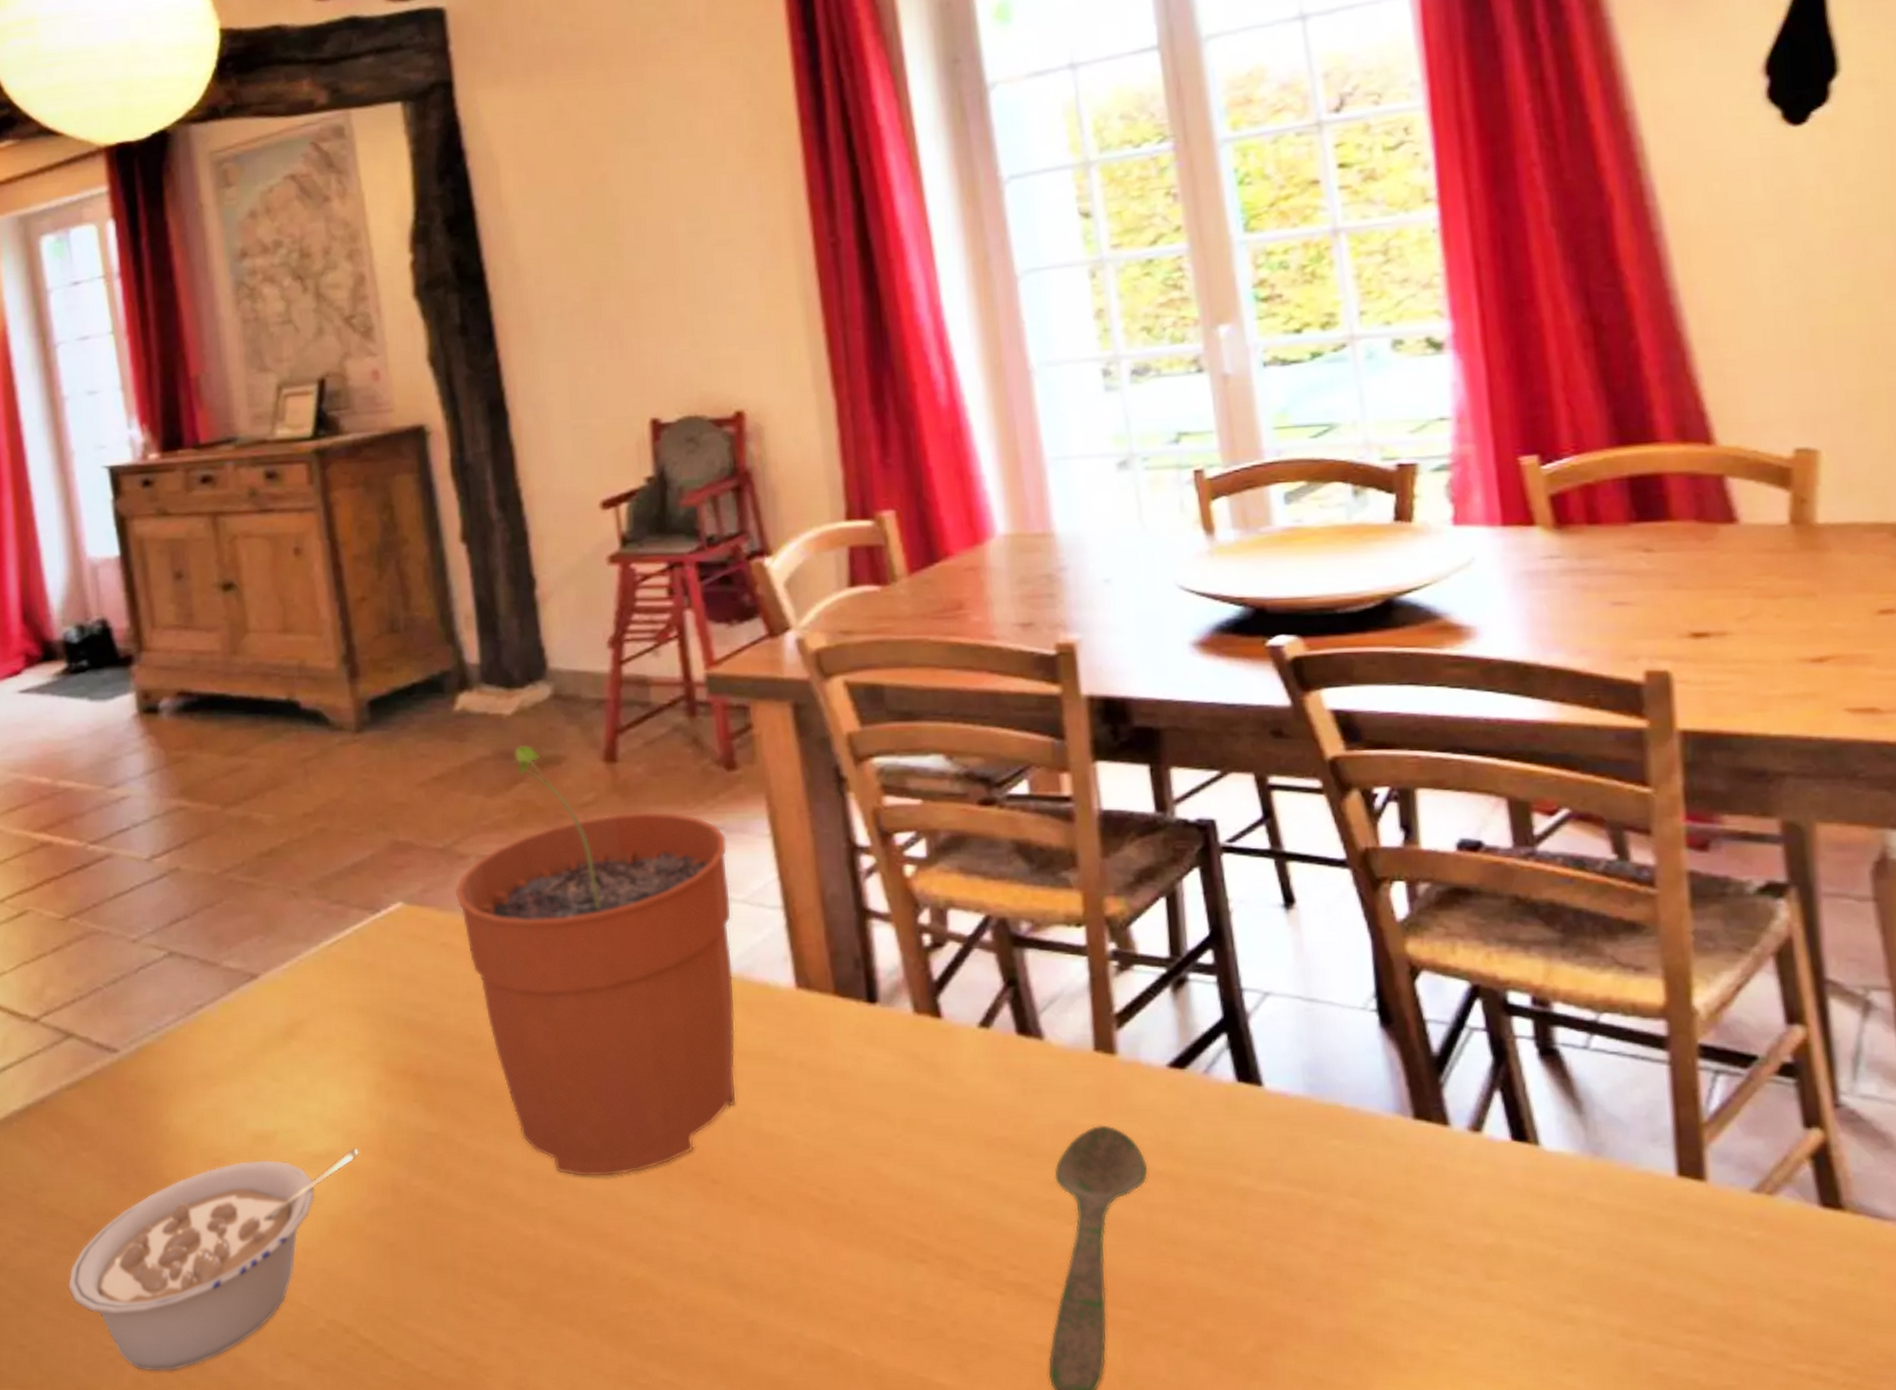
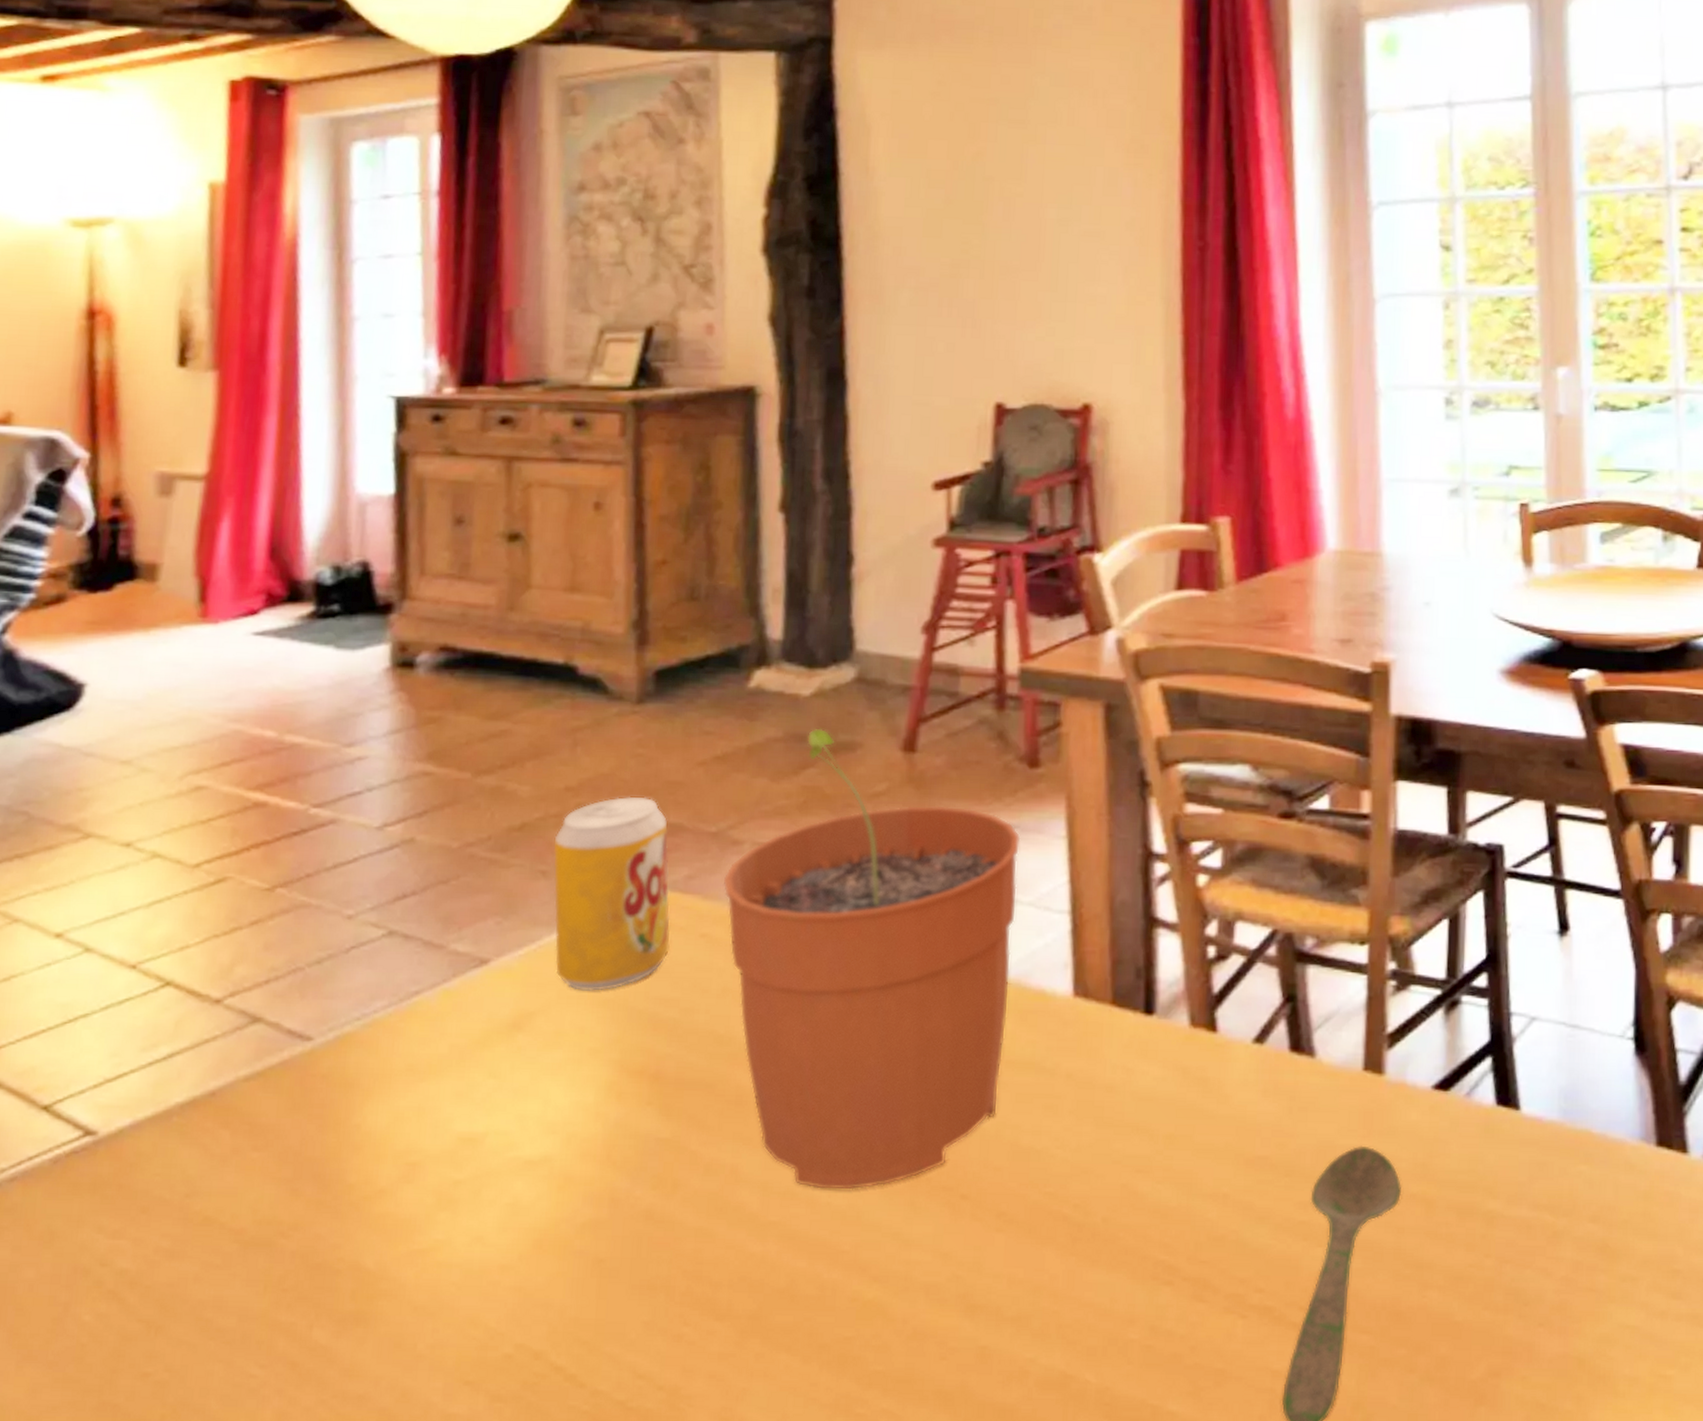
legume: present [68,1148,359,1372] -> none [212,1154,578,1404]
pop: none [300,818,415,999] -> present [553,796,670,991]

